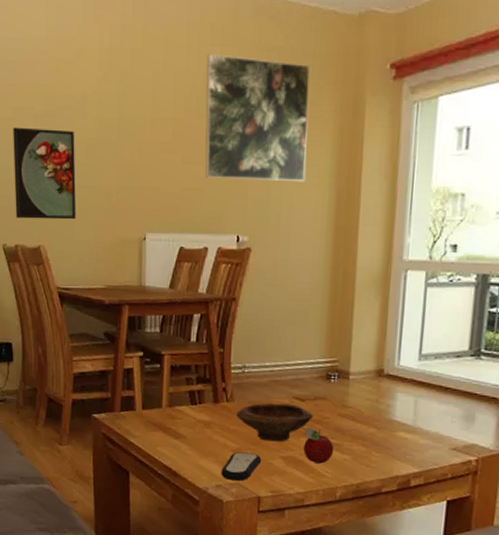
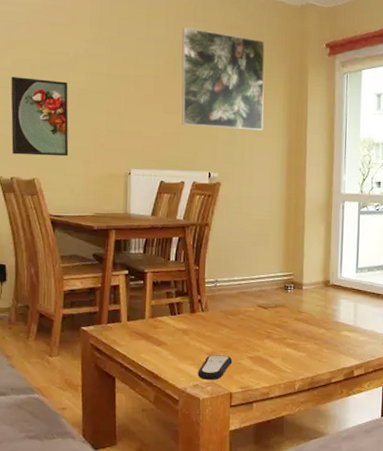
bowl: present [236,403,313,442] -> none [210,311,274,344]
fruit: present [303,427,334,464] -> none [267,330,293,361]

